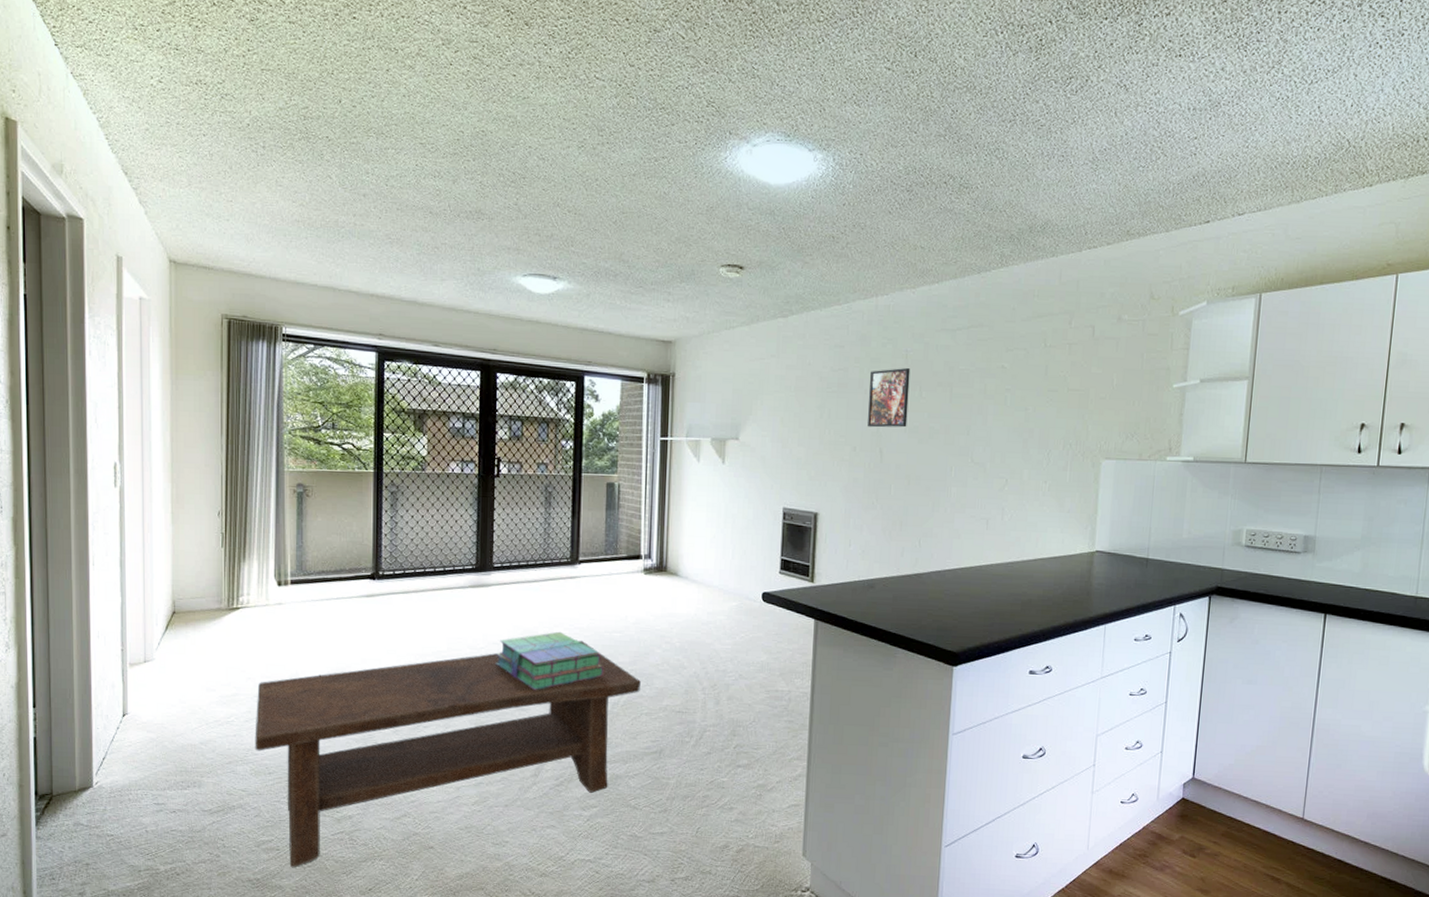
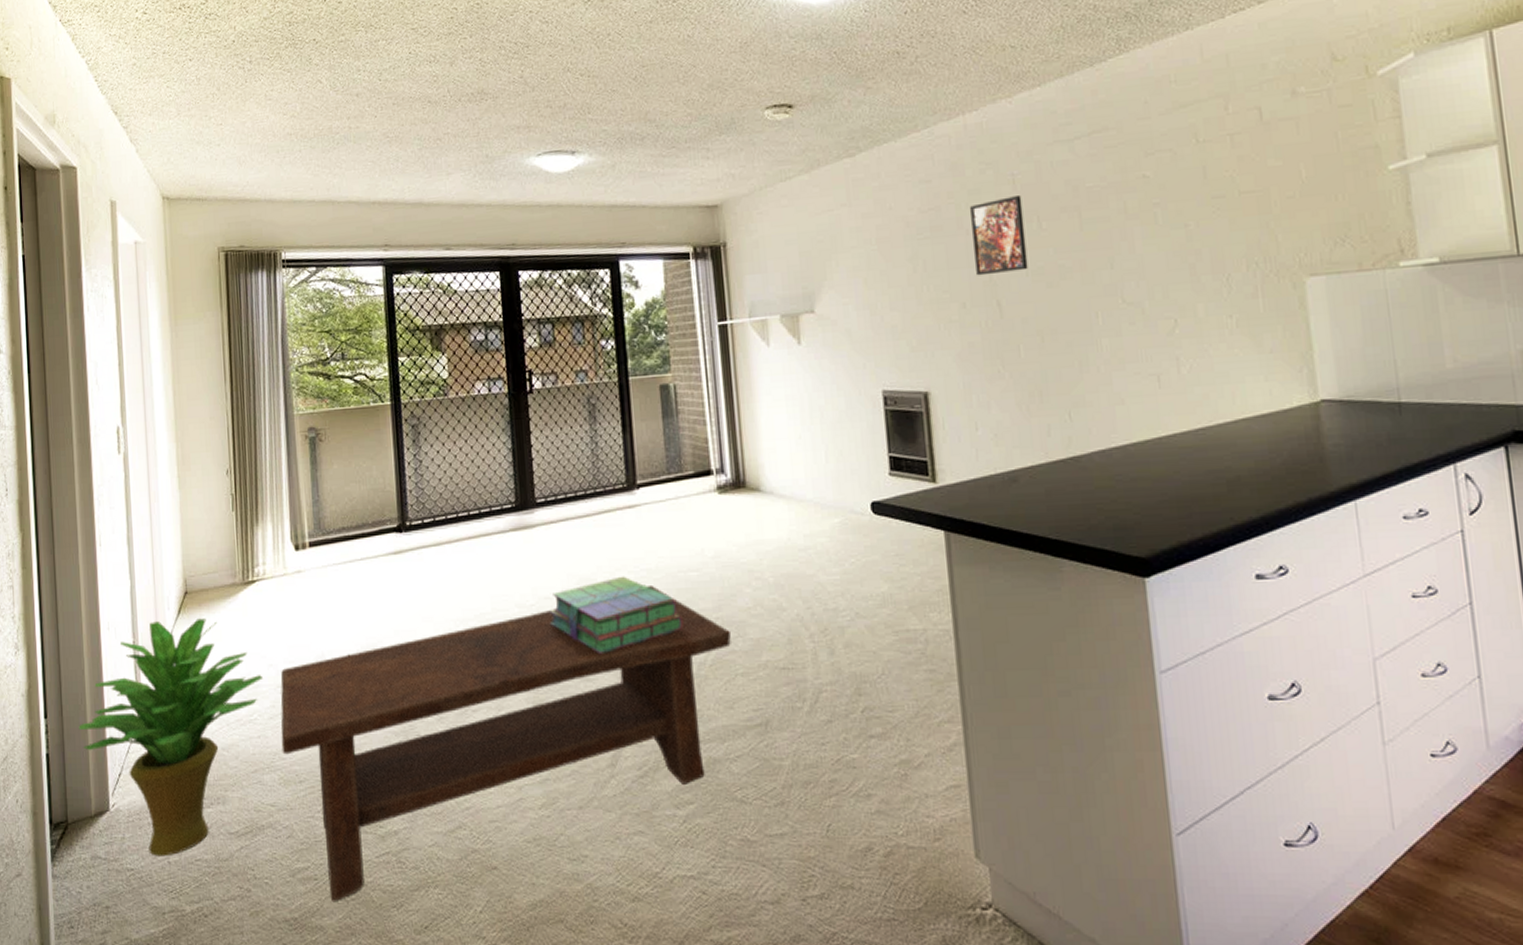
potted plant: none [66,634,241,826] -> present [78,618,262,857]

